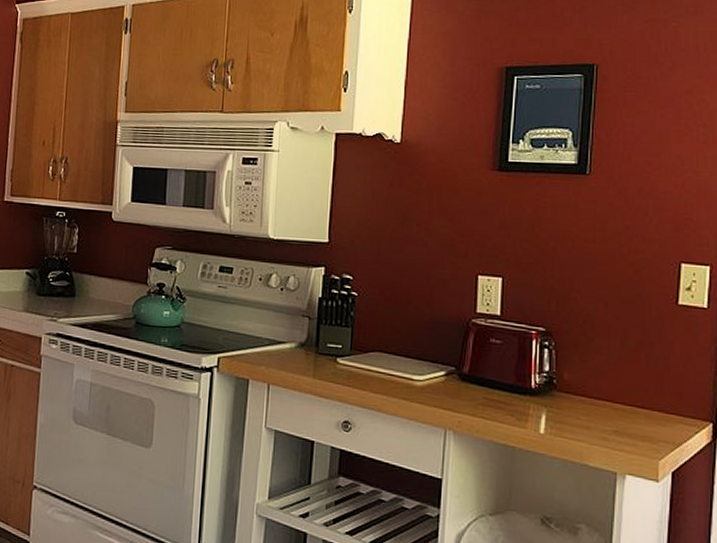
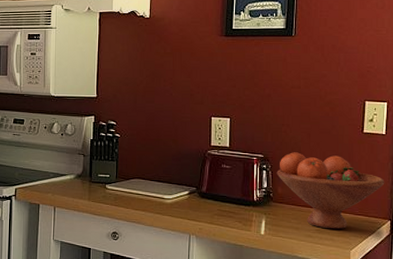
fruit bowl: none [562,326,706,432] -> present [276,152,385,230]

